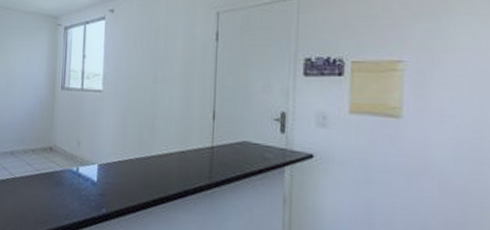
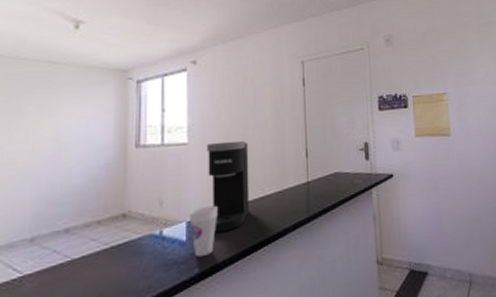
cup: none [100,153,124,200] -> present [189,205,217,258]
coffee maker: none [118,92,156,181] -> present [206,140,250,233]

